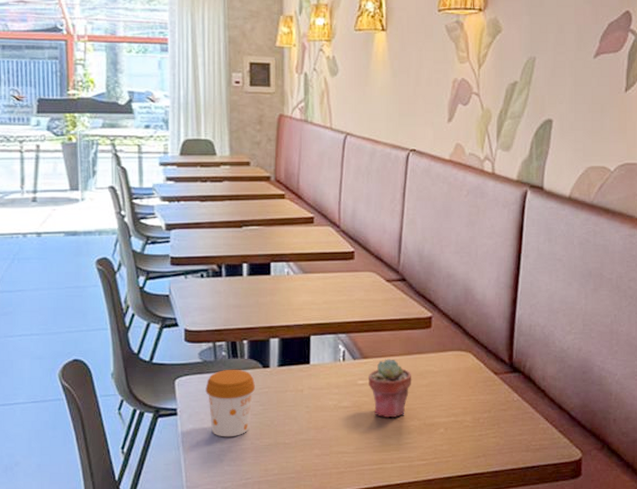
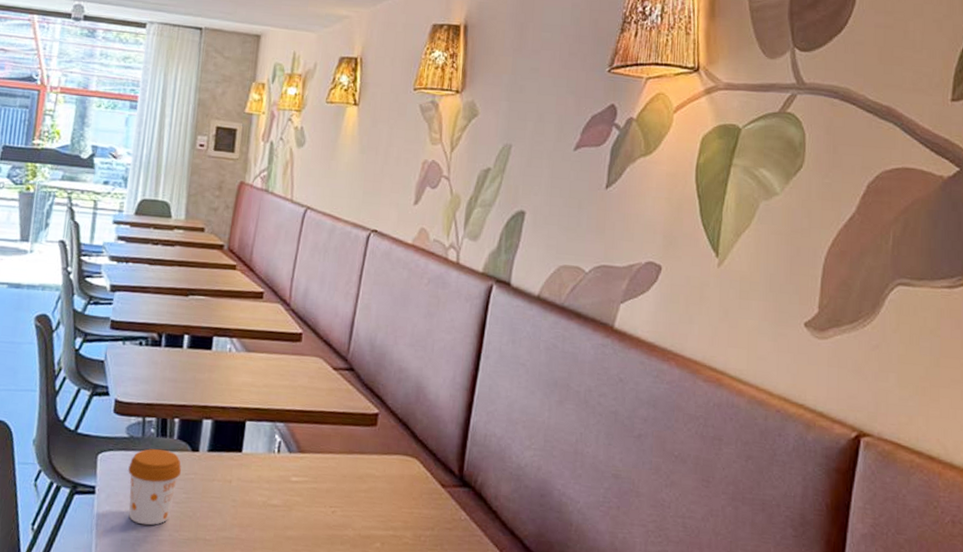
potted succulent: present [369,359,412,417] -> none [303,455,351,524]

